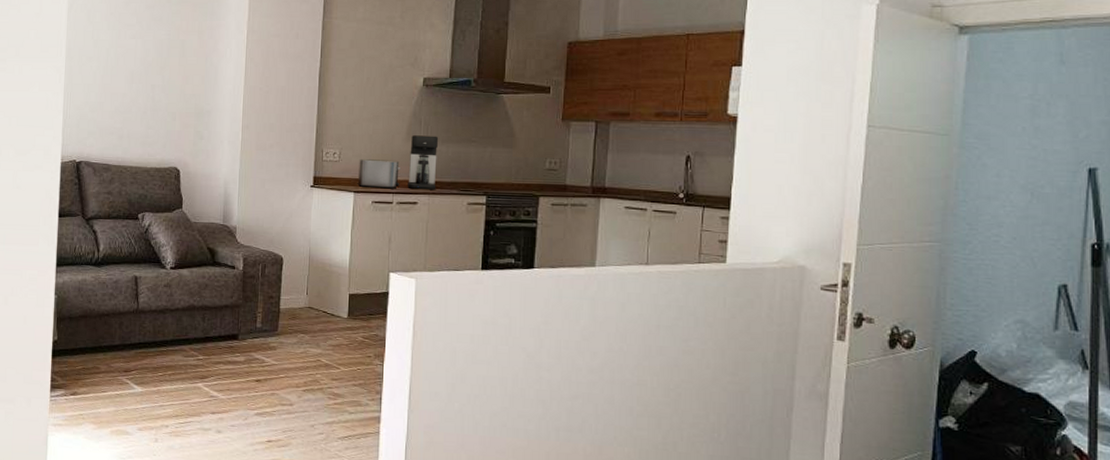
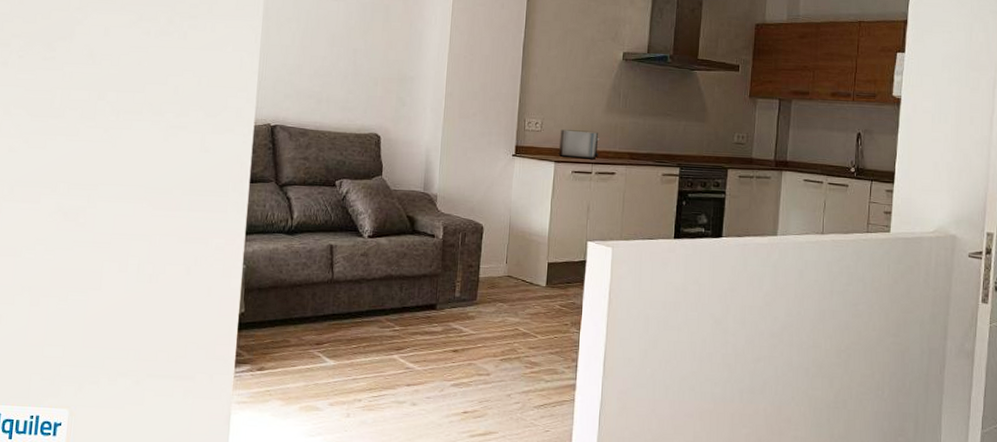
coffee maker: present [408,135,439,190] -> none [606,107,637,161]

